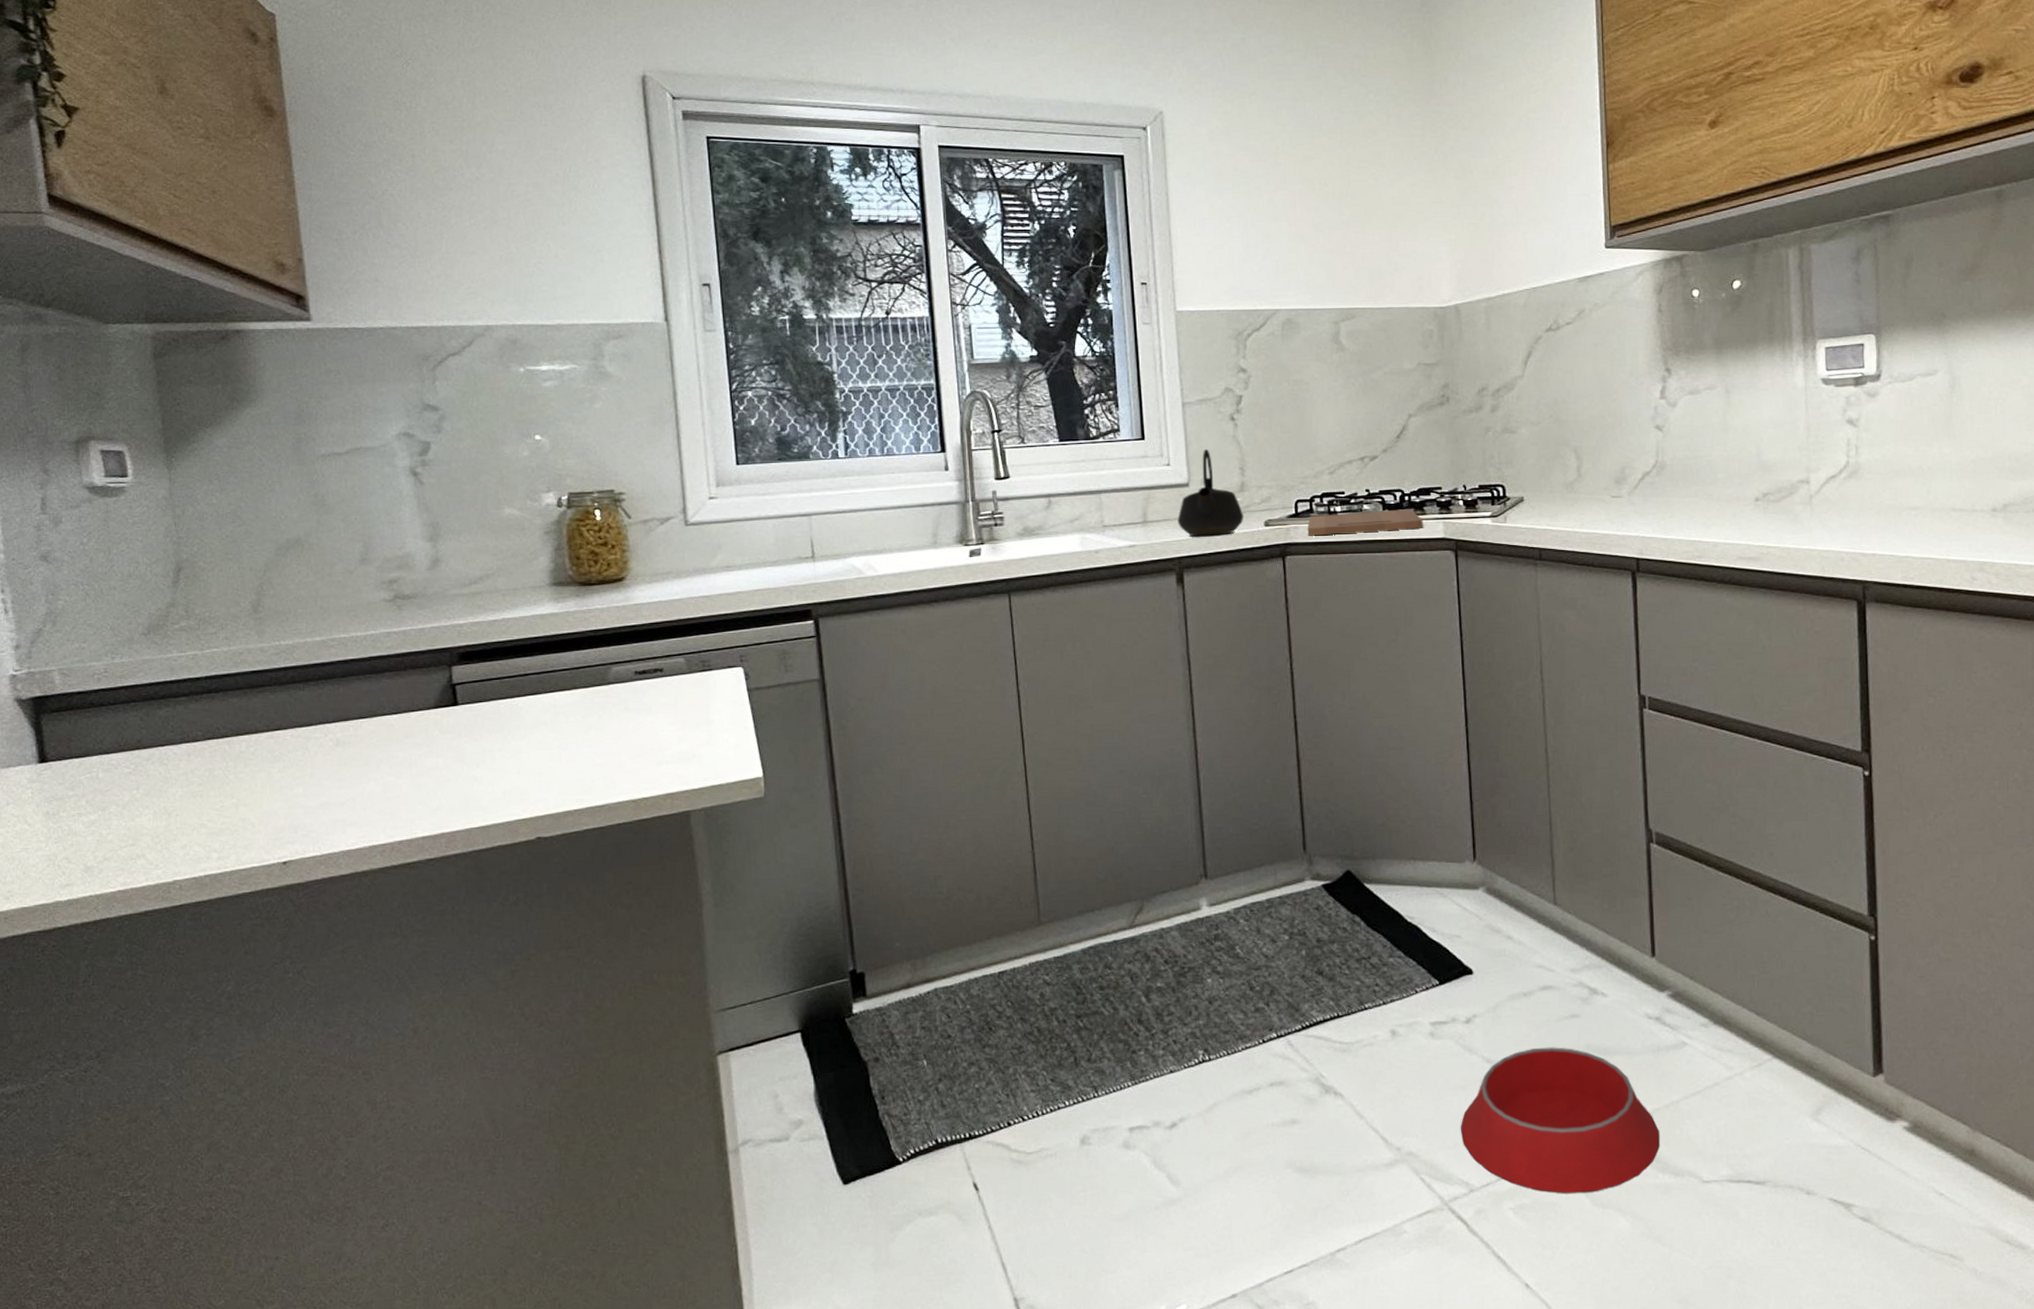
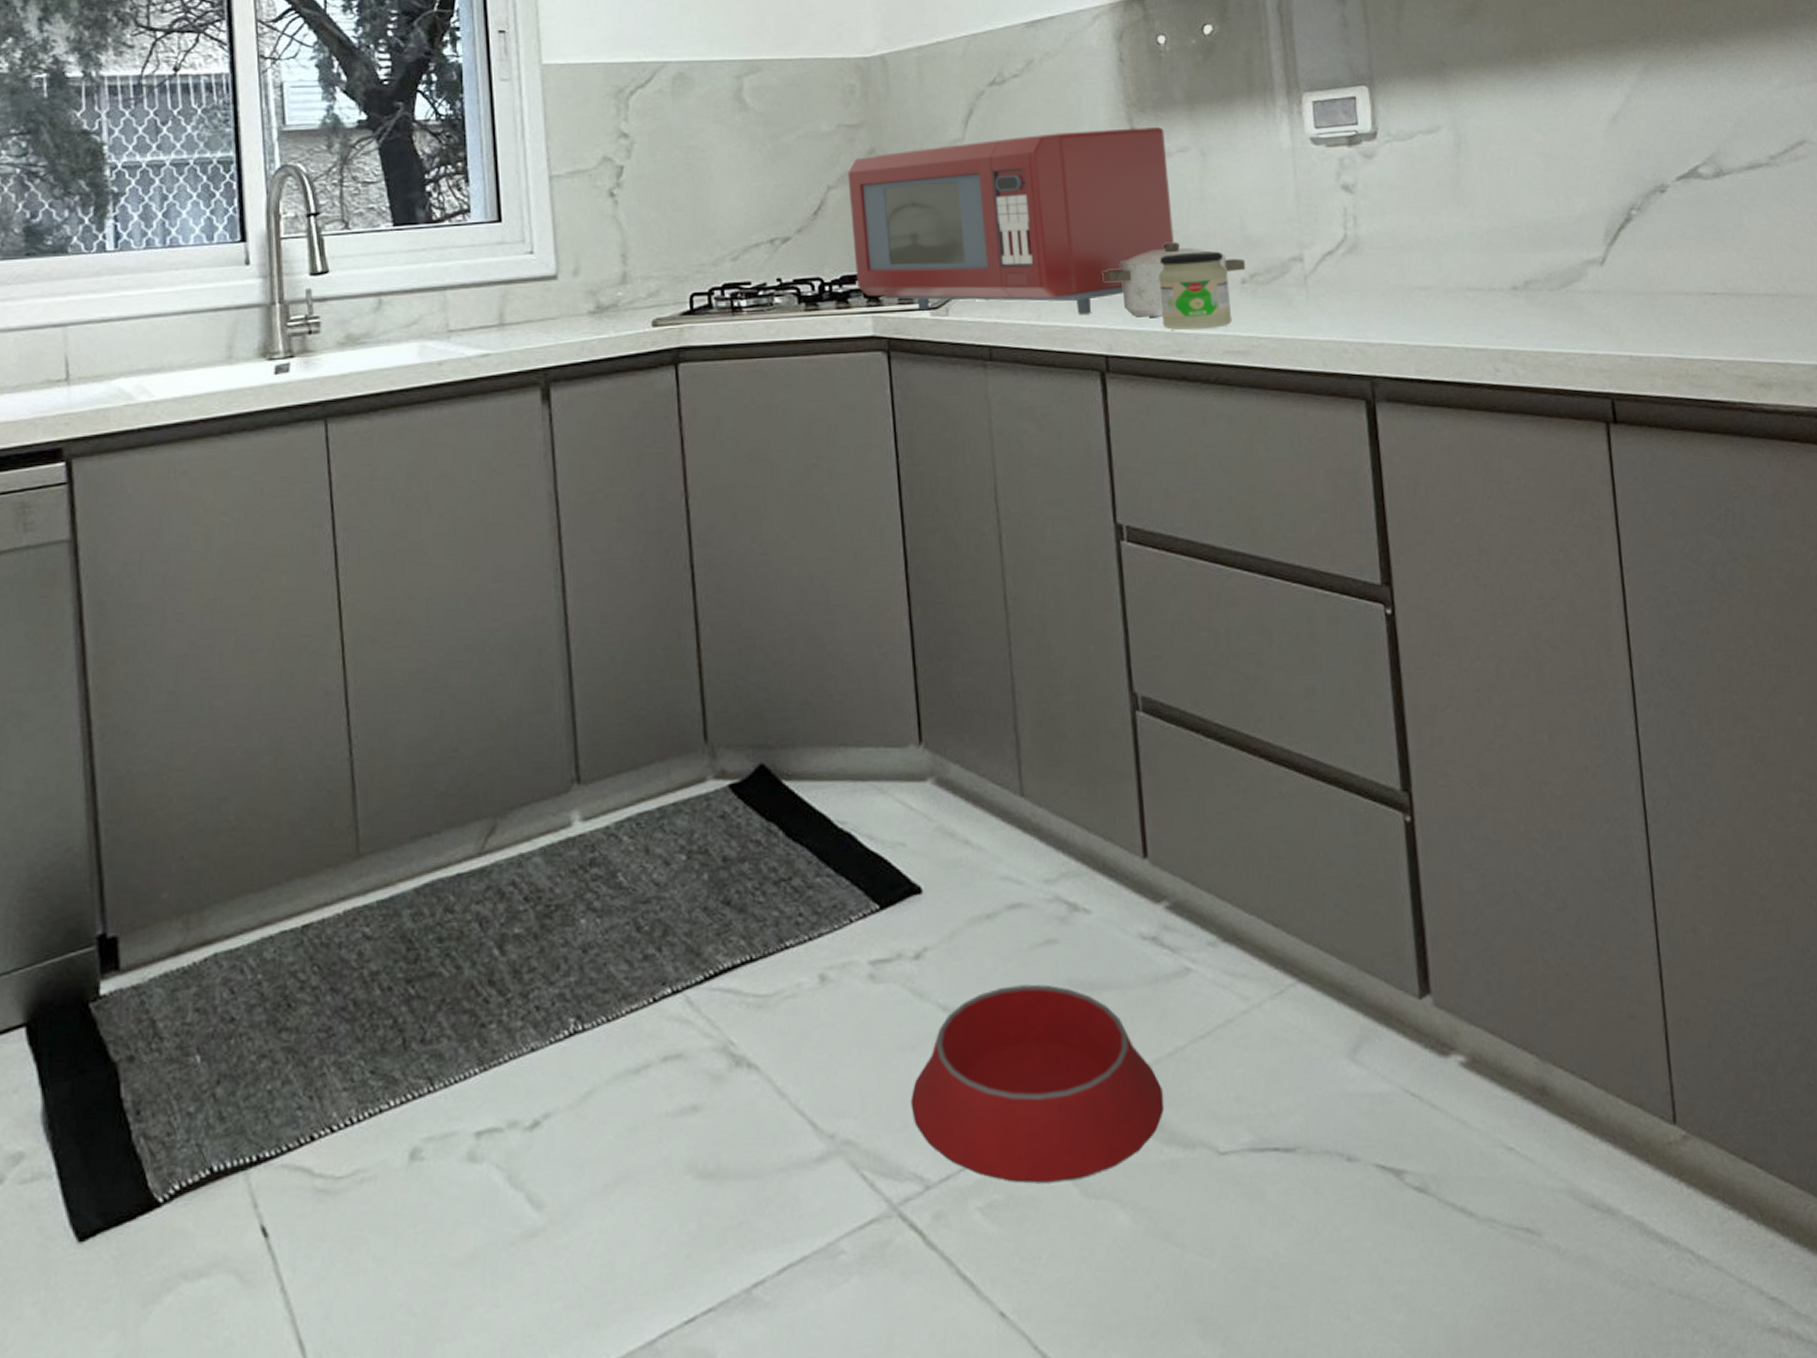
kettle: present [1178,449,1244,536] -> none [543,232,627,341]
cutting board: present [1307,509,1423,536] -> none [706,302,848,338]
microwave: none [1426,368,1699,524] -> present [848,127,1174,314]
cooking pot: none [1636,465,1760,527] -> present [1102,242,1246,317]
jar: none [1683,474,1746,540] -> present [1157,251,1232,331]

